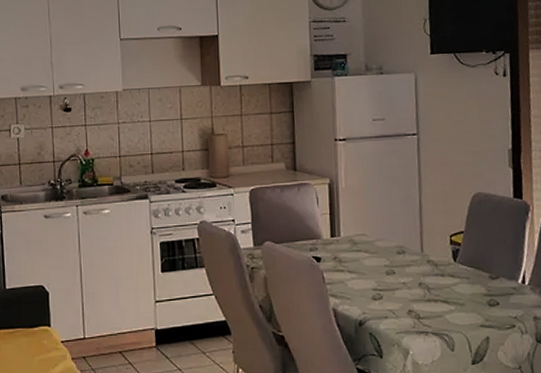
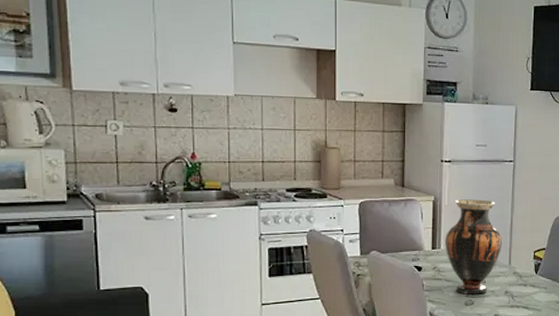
vase: none [344,179,411,288] -> present [445,199,502,295]

